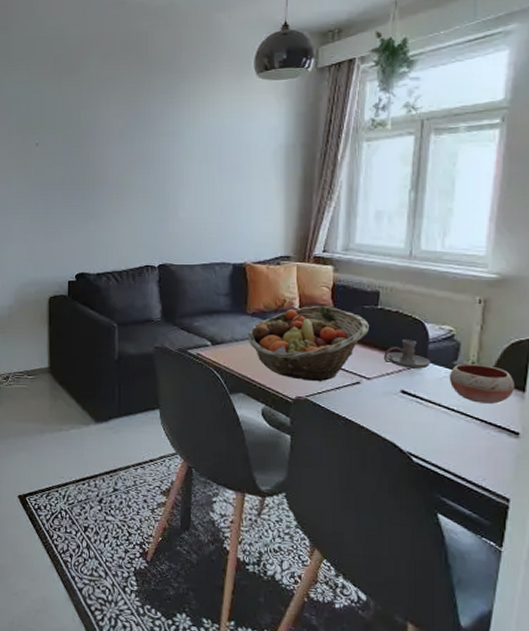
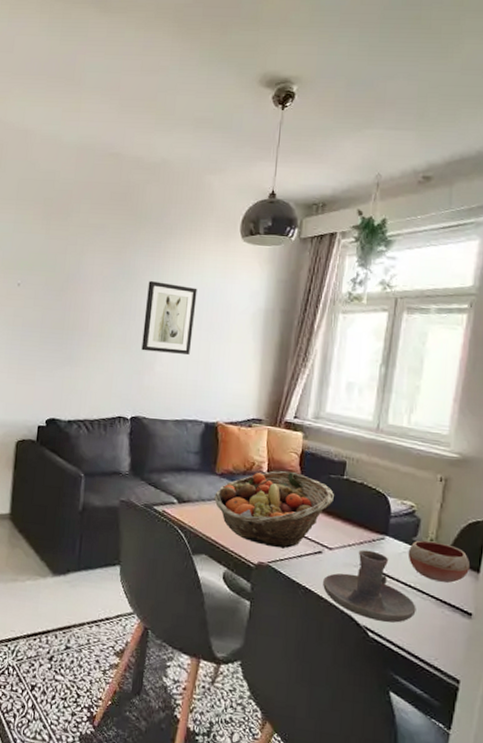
wall art: none [163,128,215,199] -> present [141,281,197,355]
candle holder: none [363,377,461,447] -> present [323,549,416,623]
candle holder: present [383,339,431,369] -> none [345,511,392,543]

